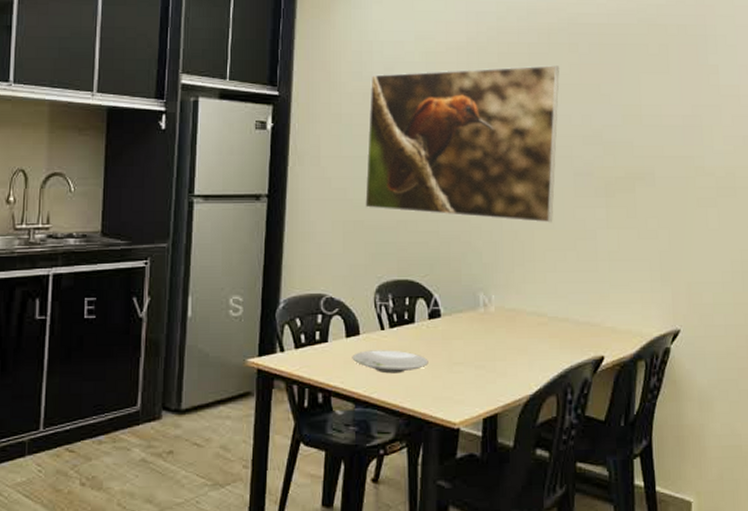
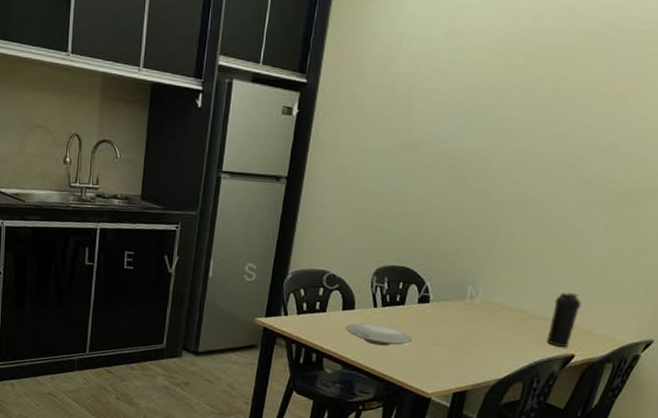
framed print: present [365,65,559,223] -> none [374,68,588,229]
water bottle: none [572,289,600,349] -> present [547,292,581,347]

